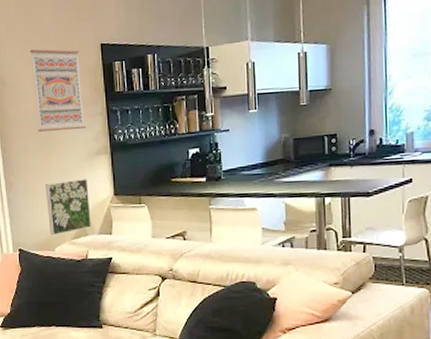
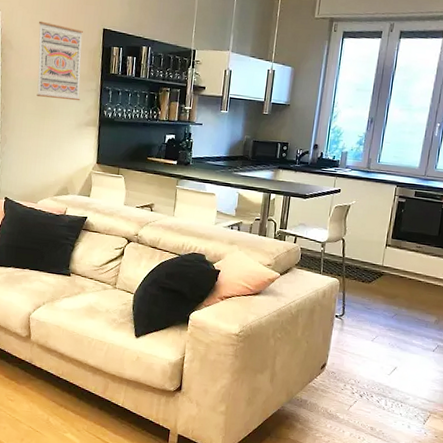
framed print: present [45,178,91,236] -> none [35,143,75,191]

